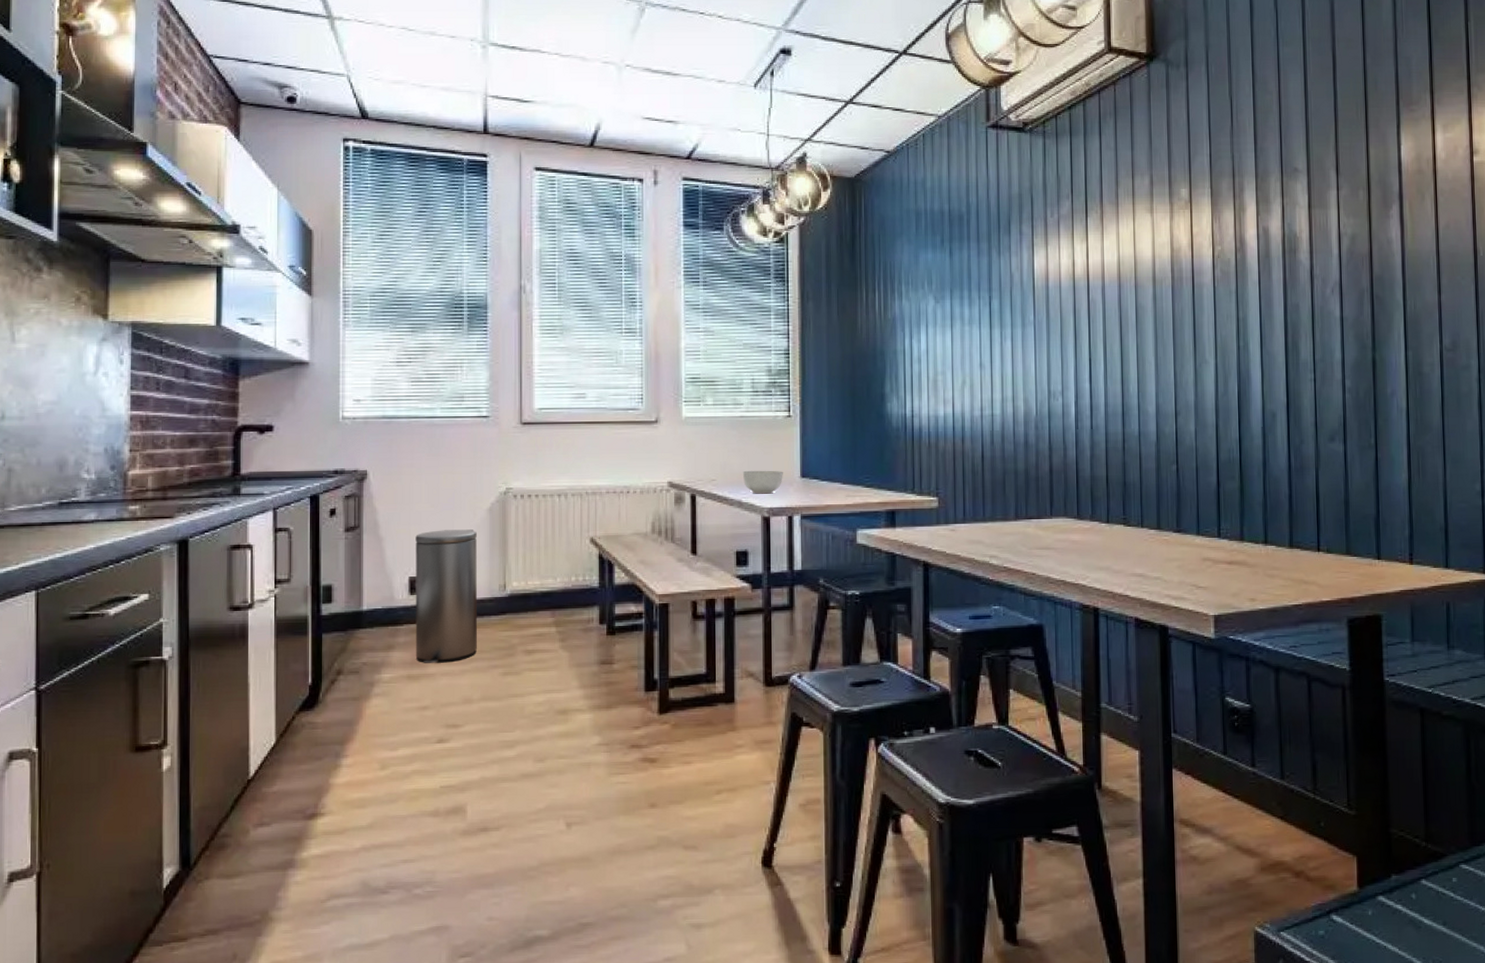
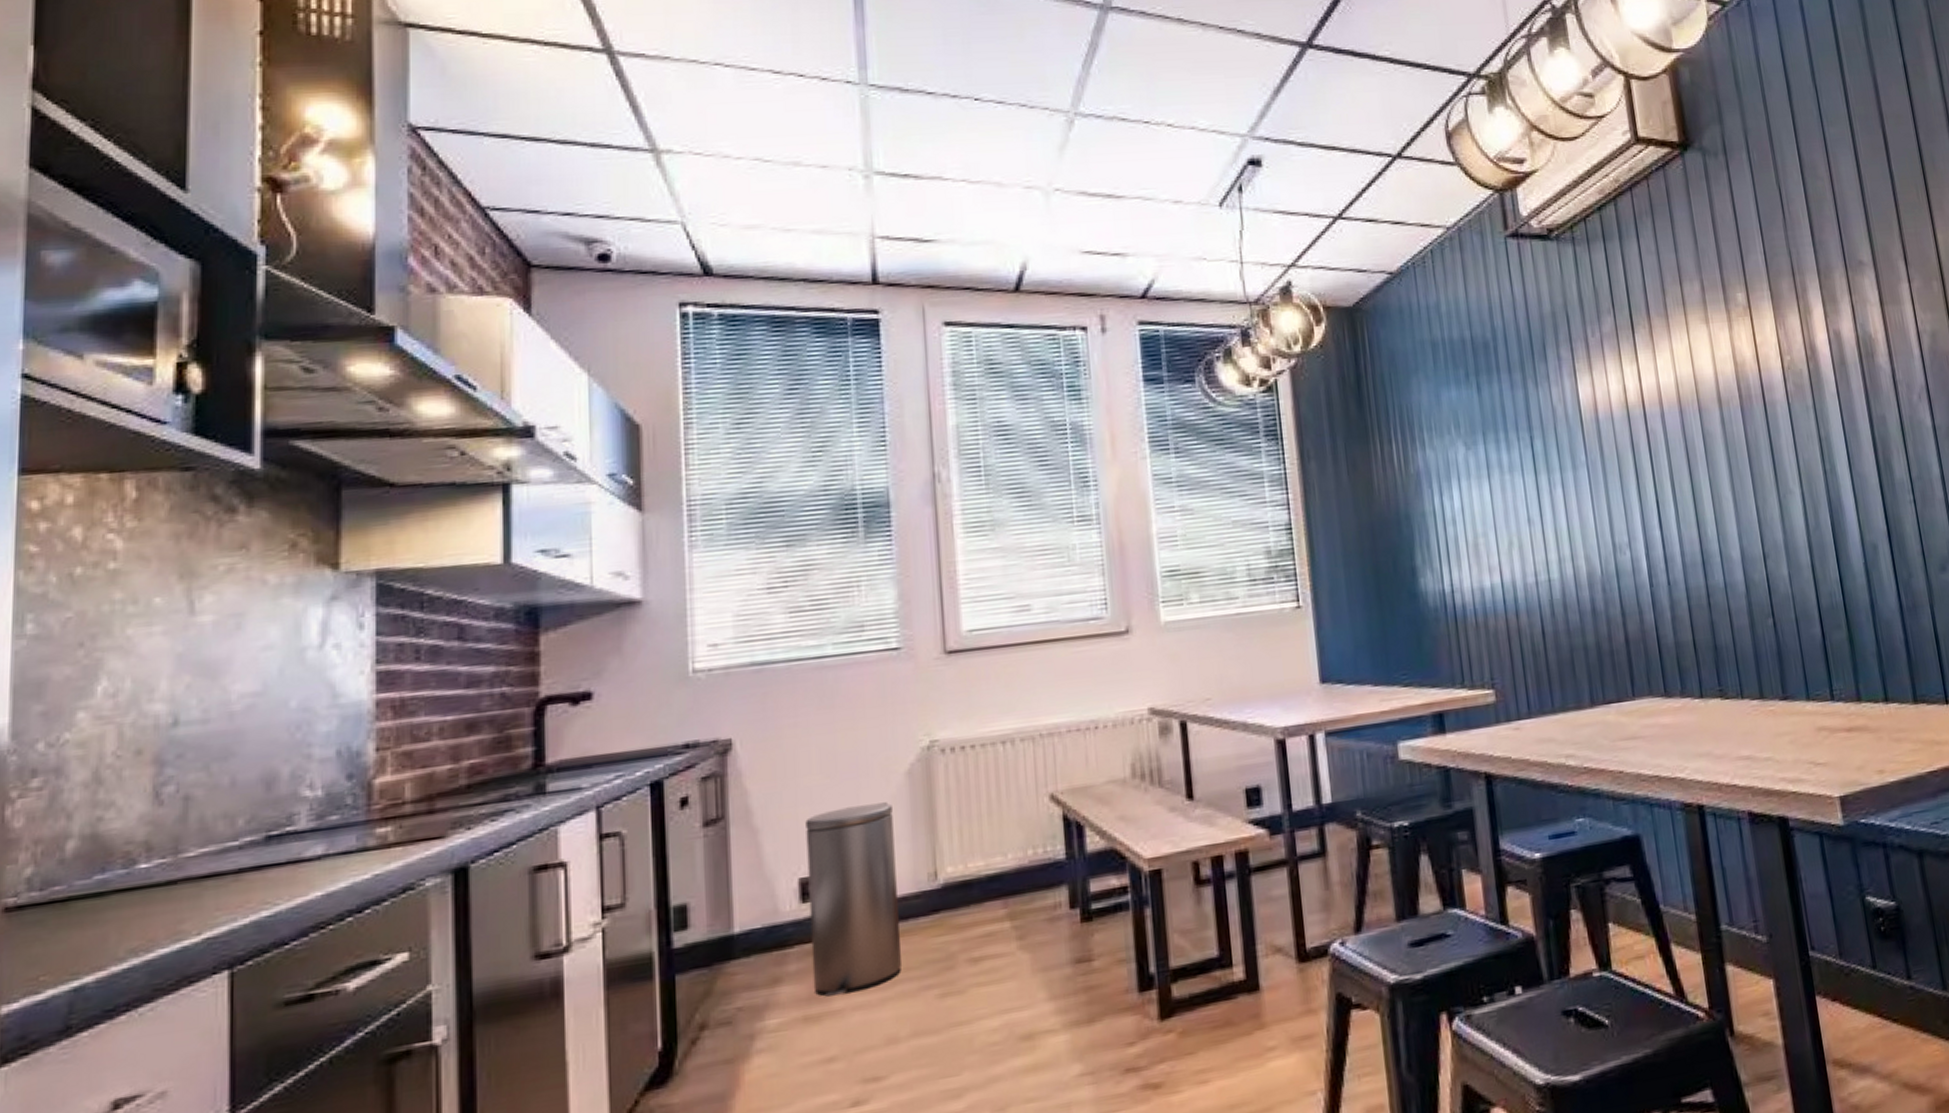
bowl: present [742,470,783,494] -> none [1244,678,1298,711]

